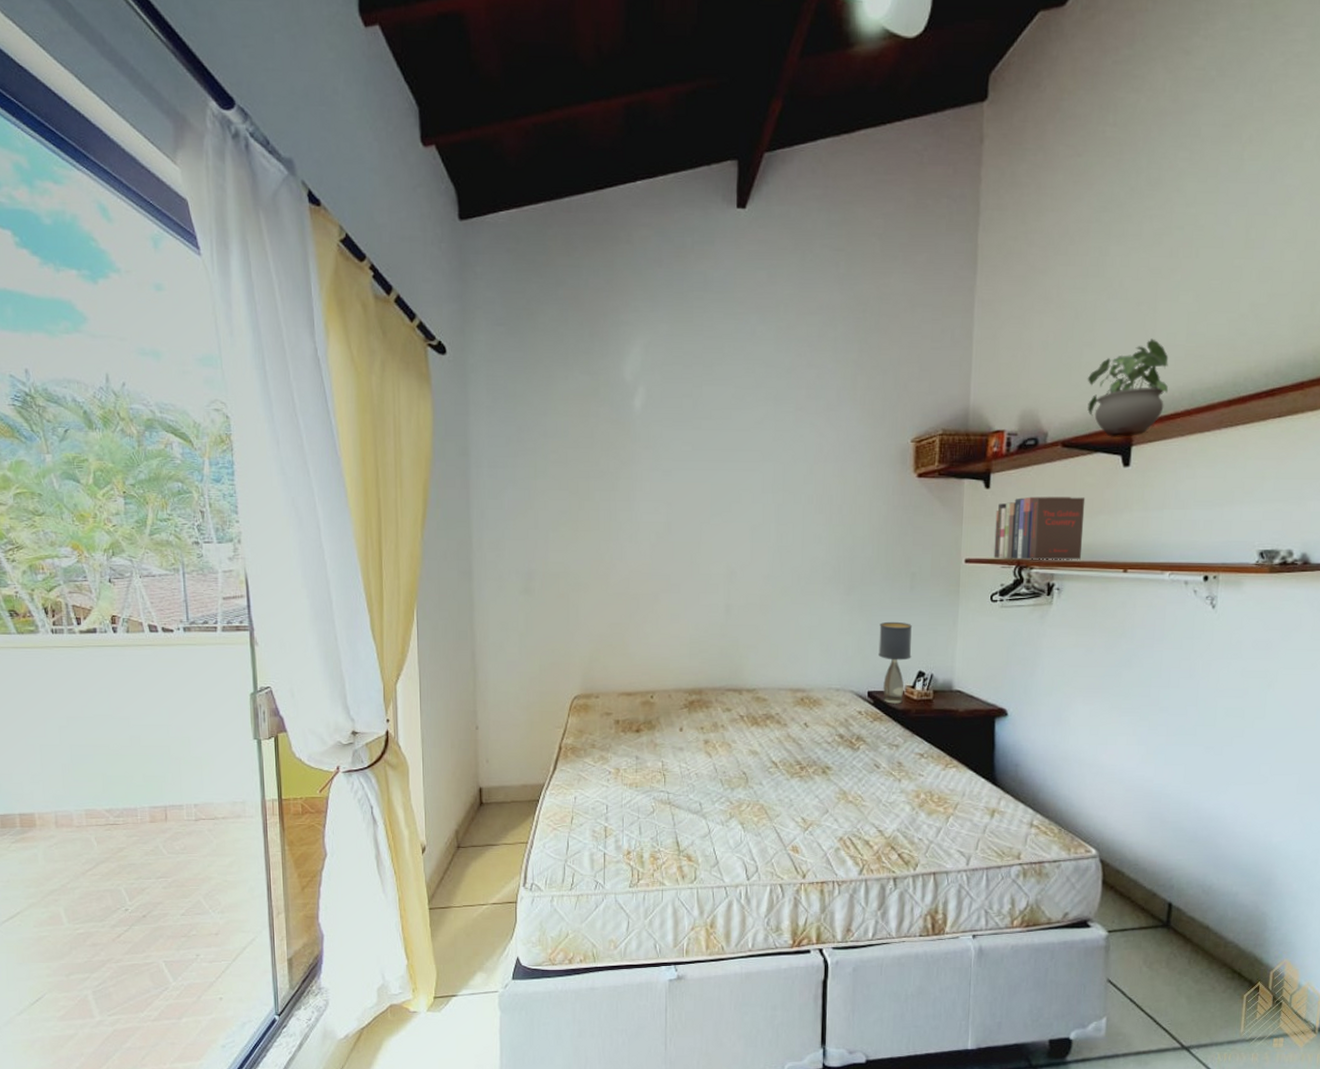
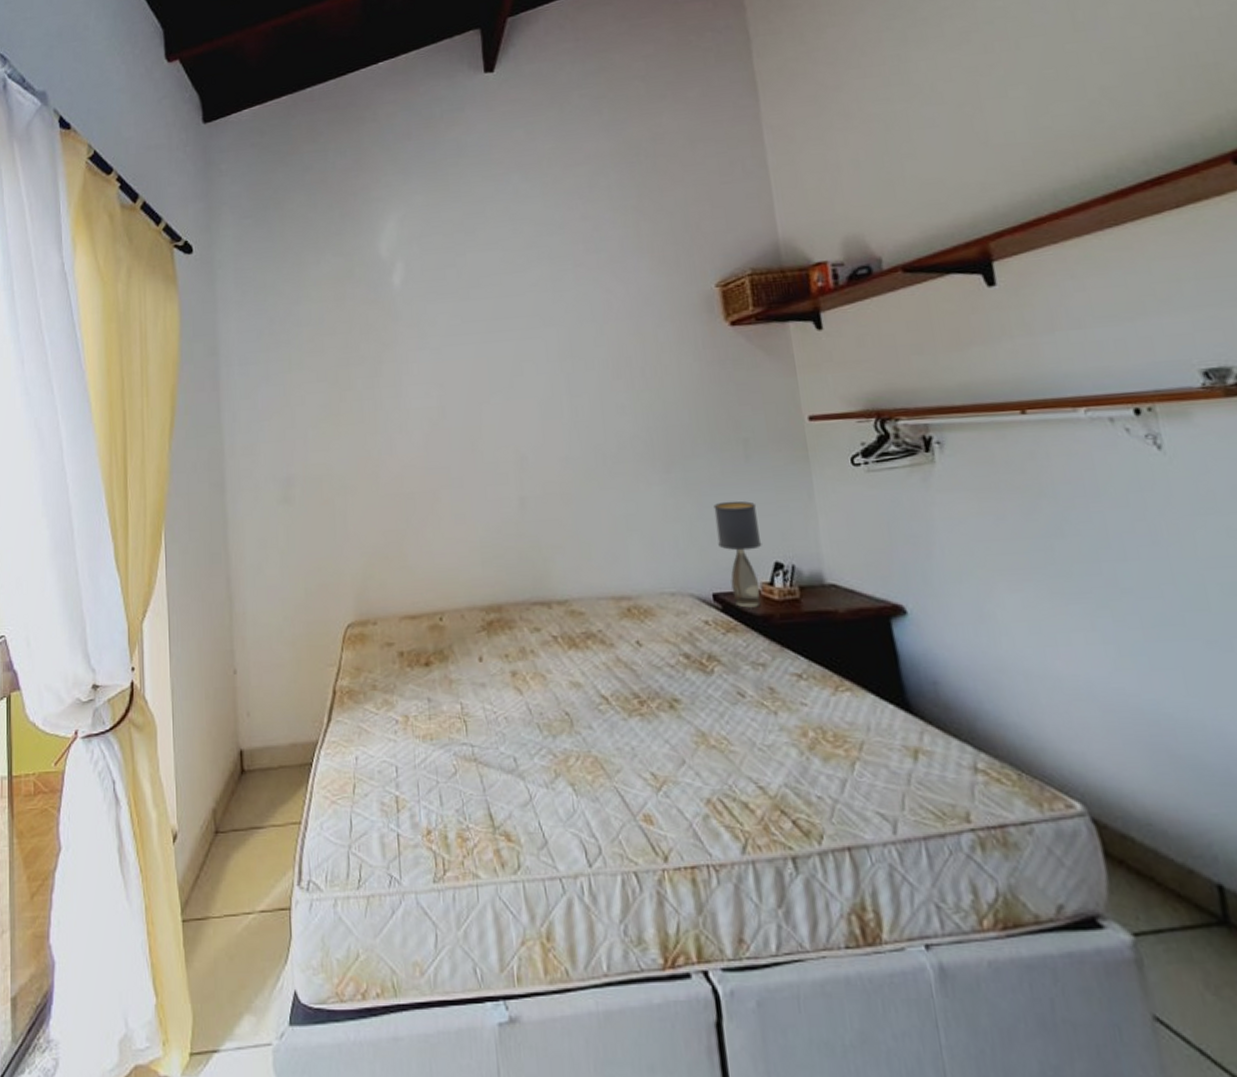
books: present [993,496,1086,560] -> none [836,328,959,412]
potted plant: present [1087,339,1169,437] -> none [916,140,1023,255]

